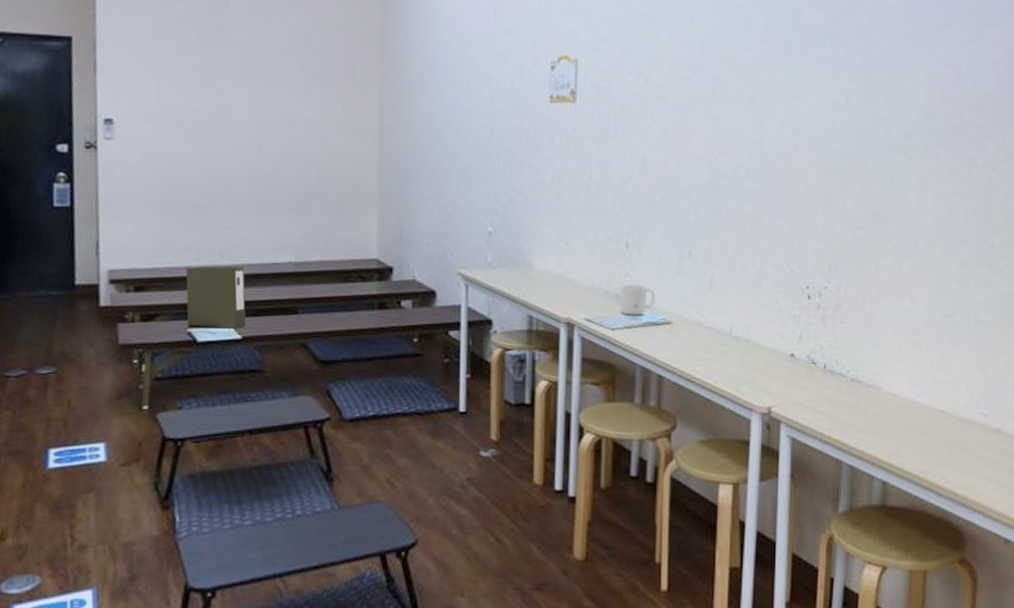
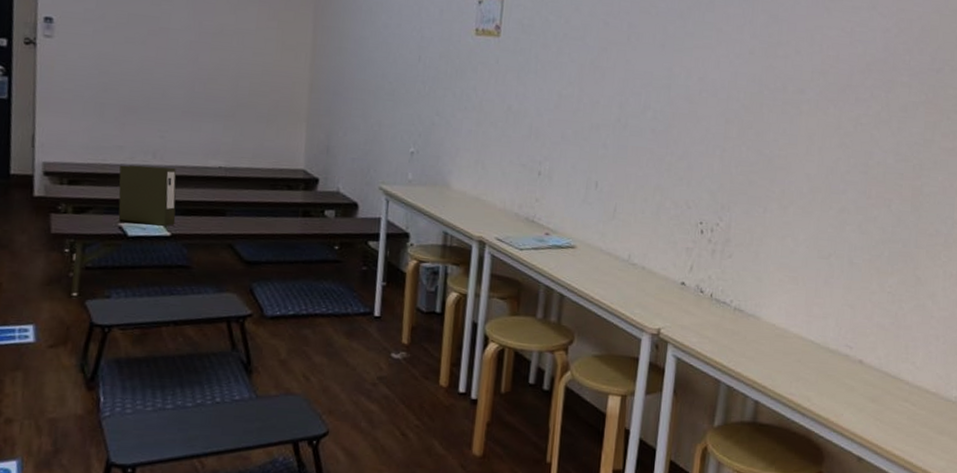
mug: present [619,285,655,316] -> none [528,209,562,239]

